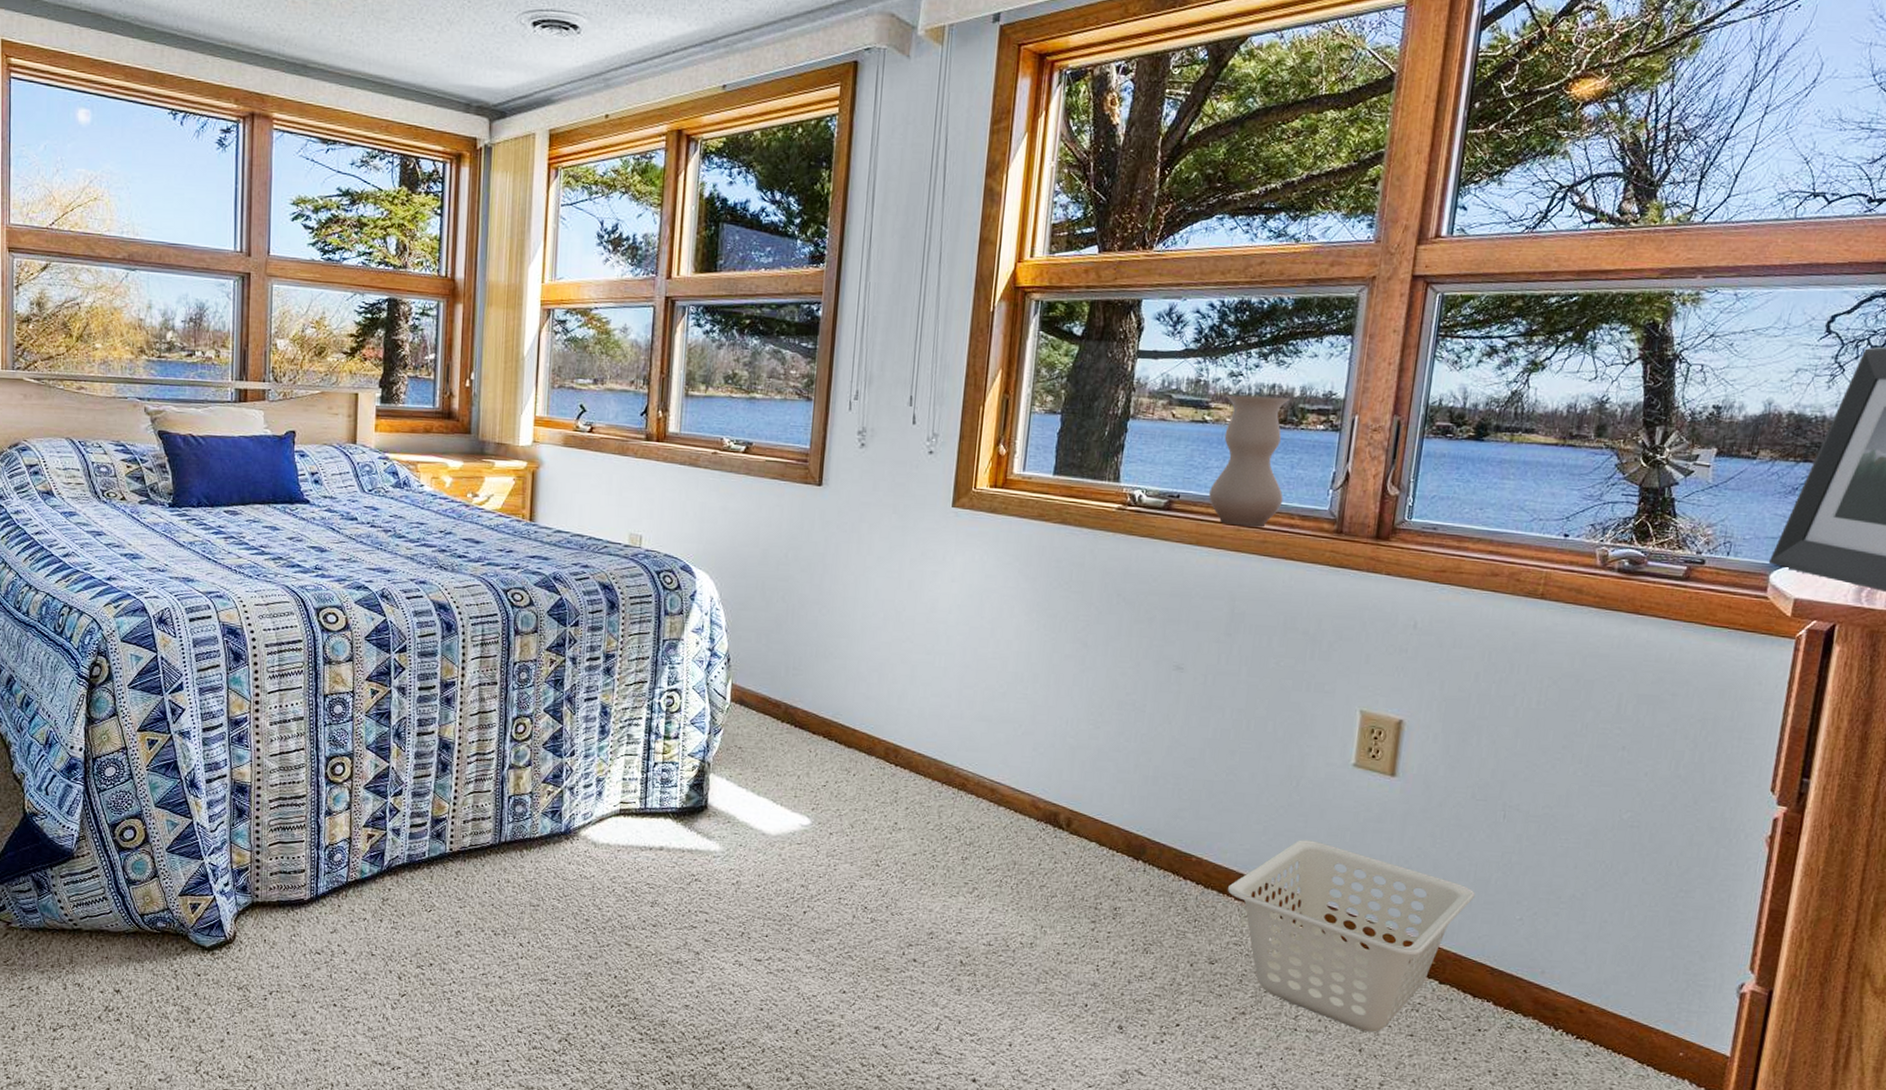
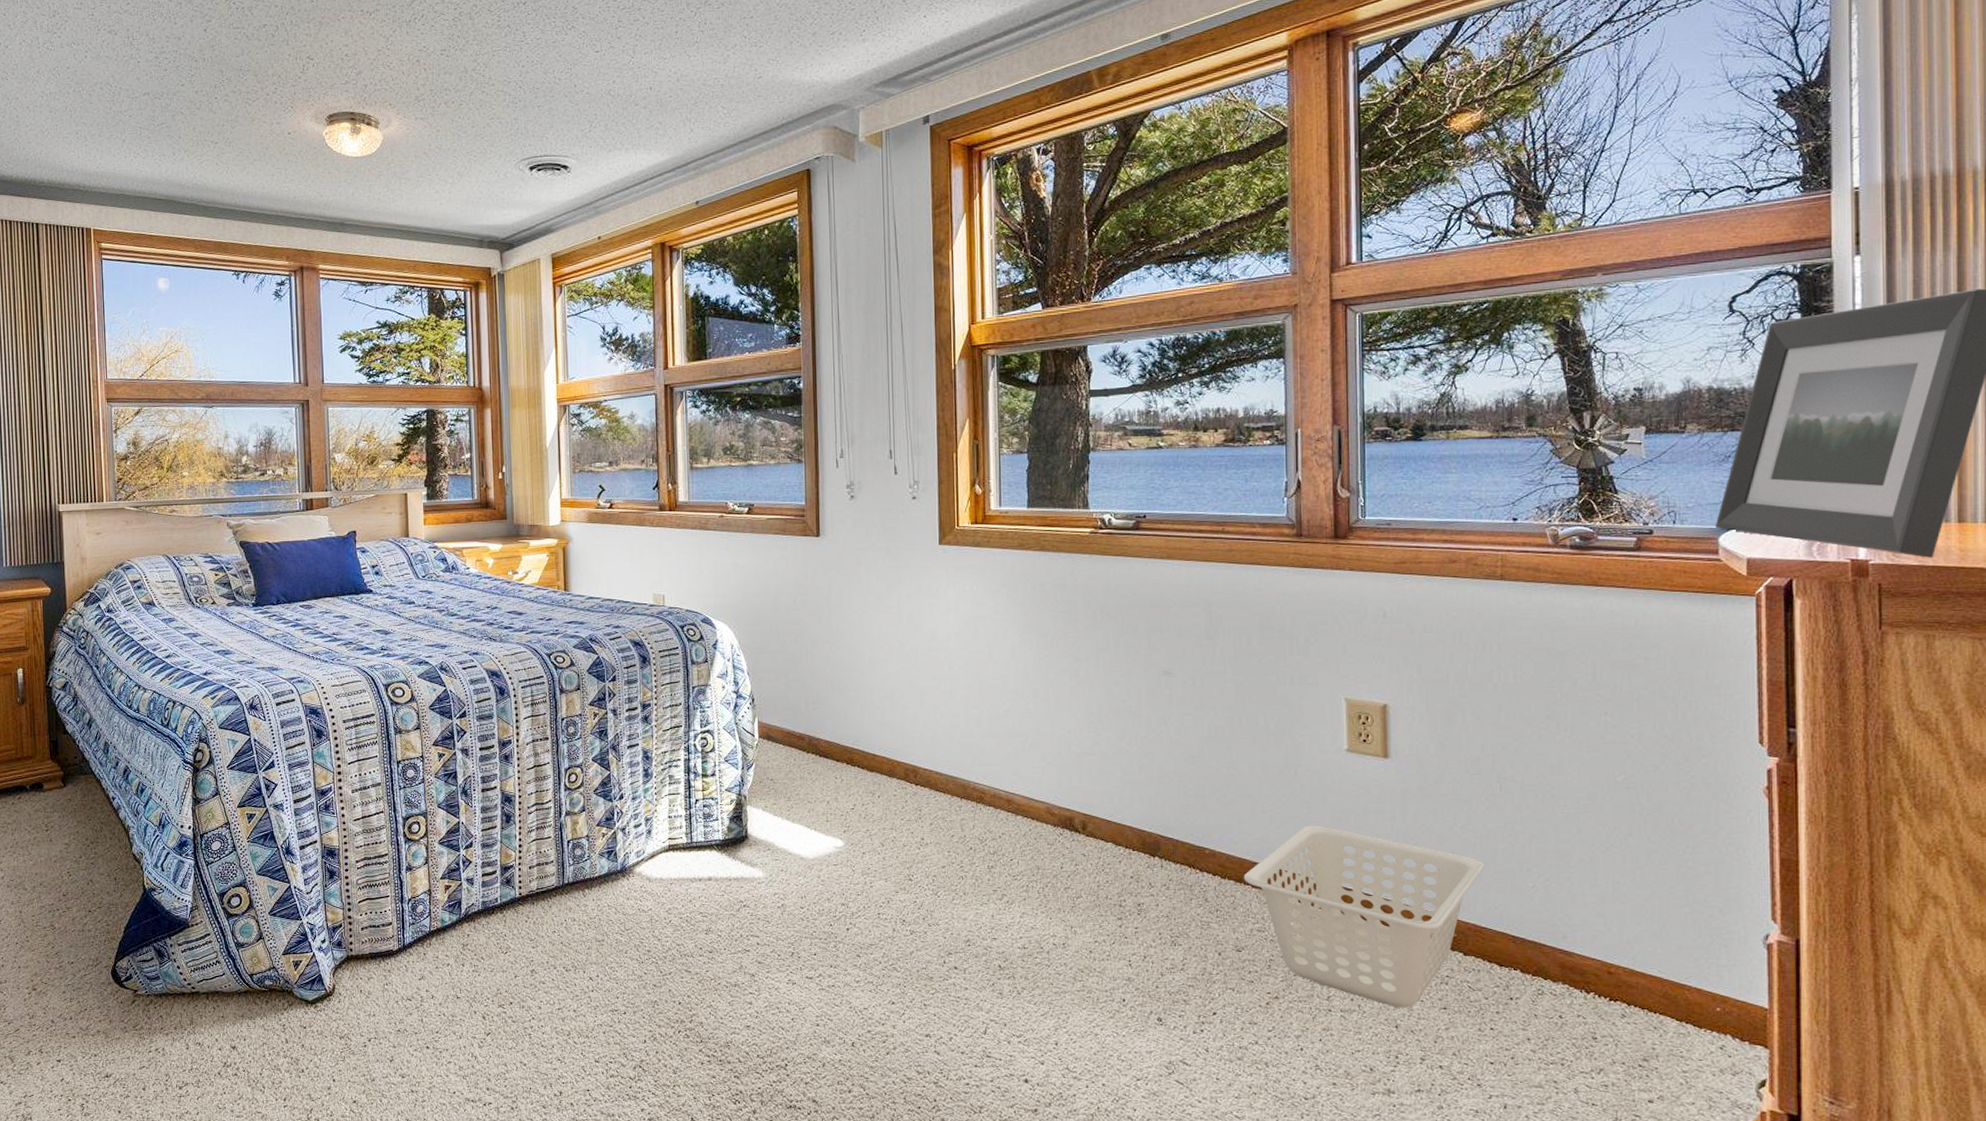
vase: present [1209,394,1290,528] -> none [1173,419,1242,538]

